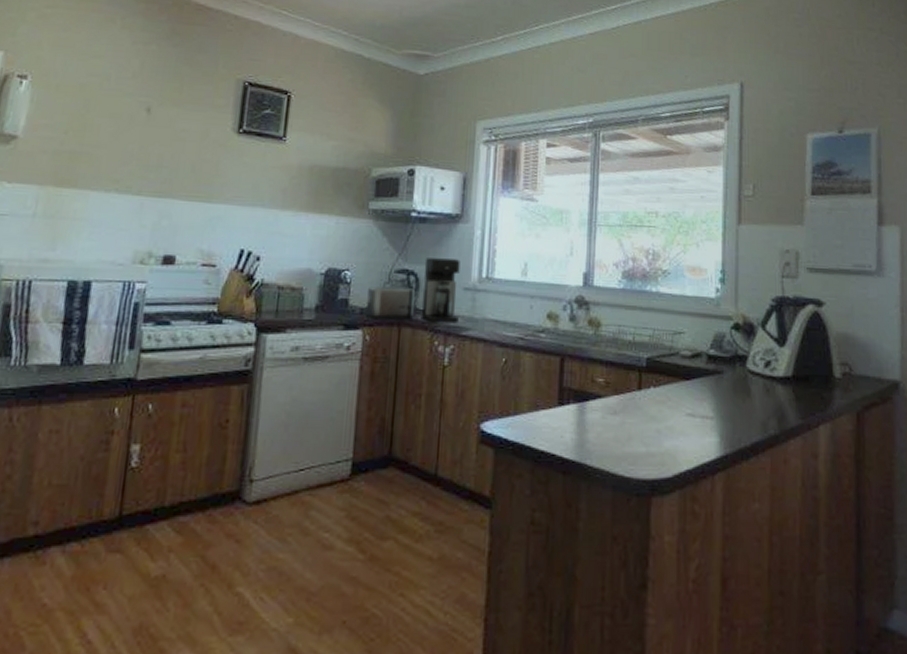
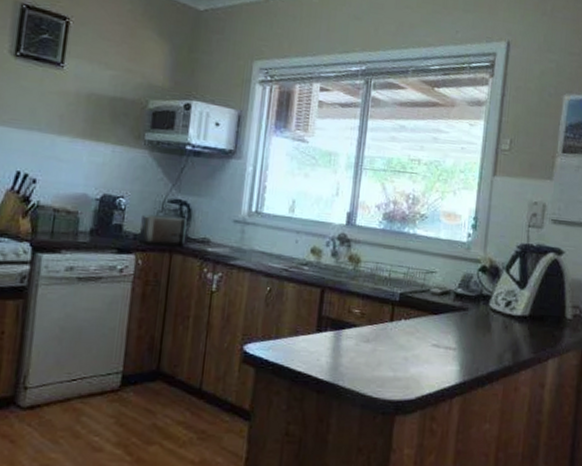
coffee maker: present [420,258,460,325] -> none [191,190,232,253]

